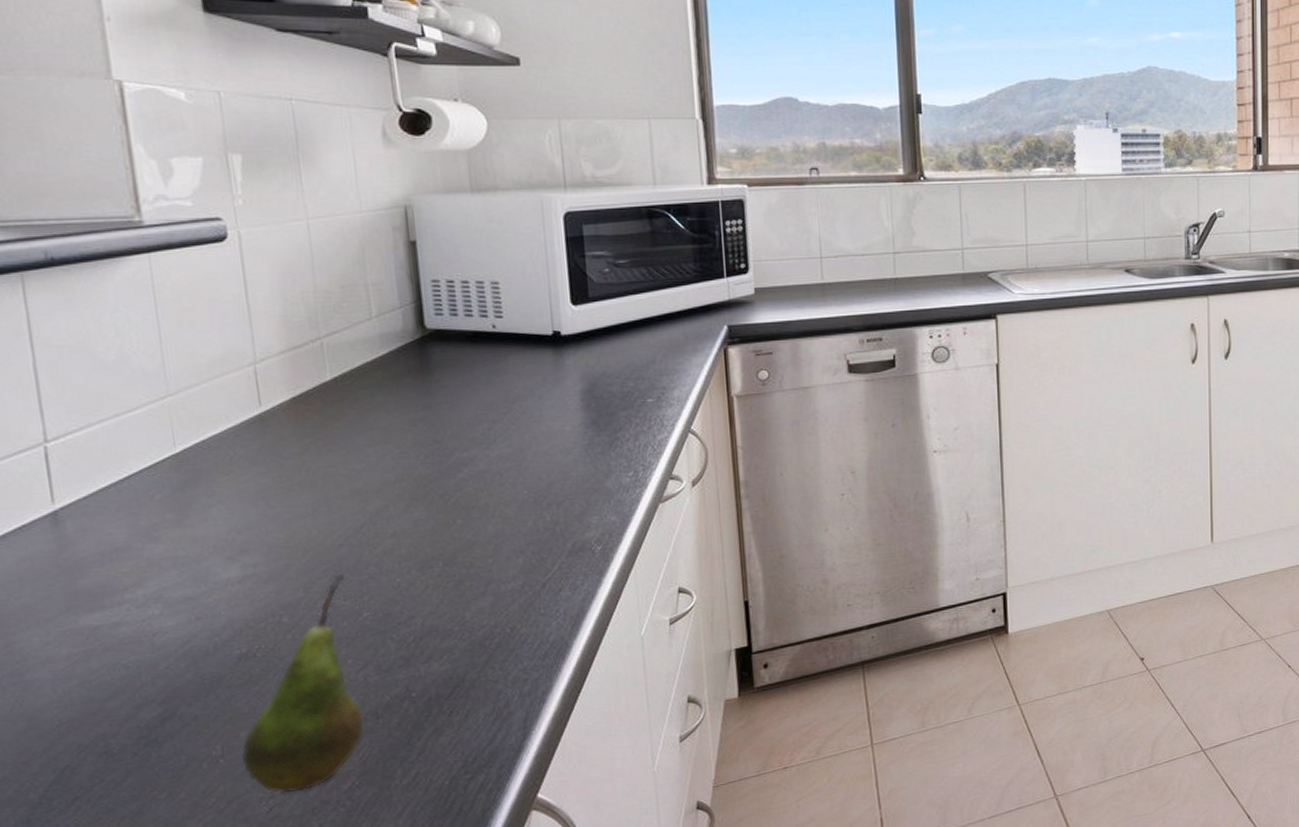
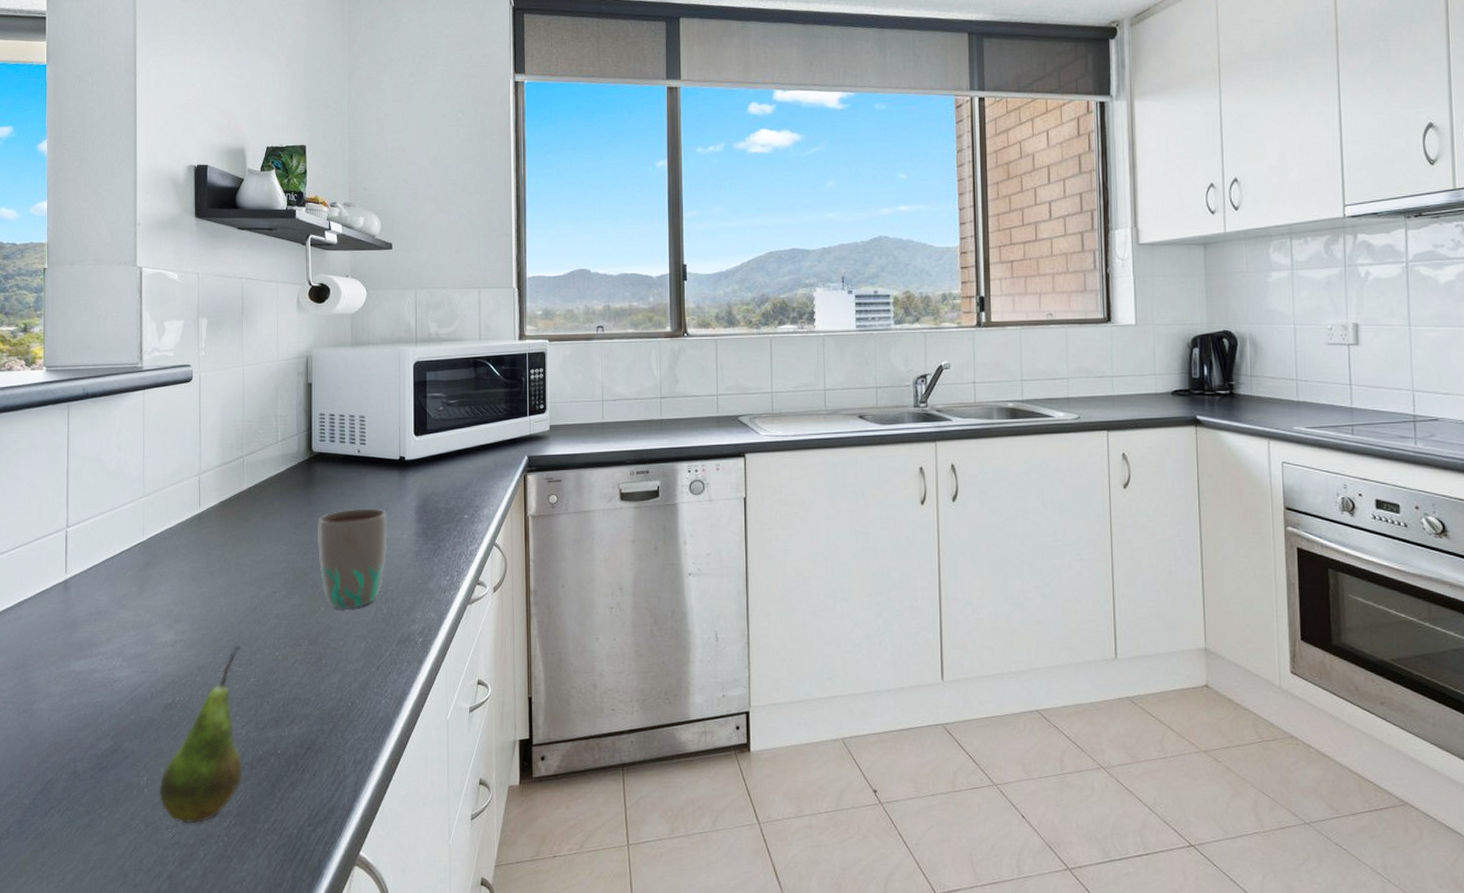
mug: none [442,396,544,521] -> present [318,508,387,609]

